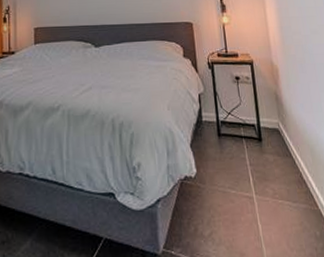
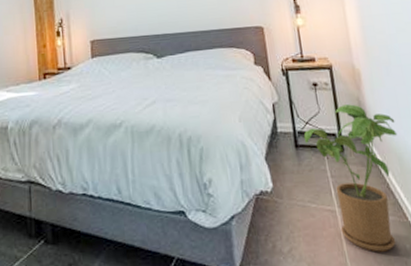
house plant: none [226,97,310,238] -> present [303,104,398,252]

